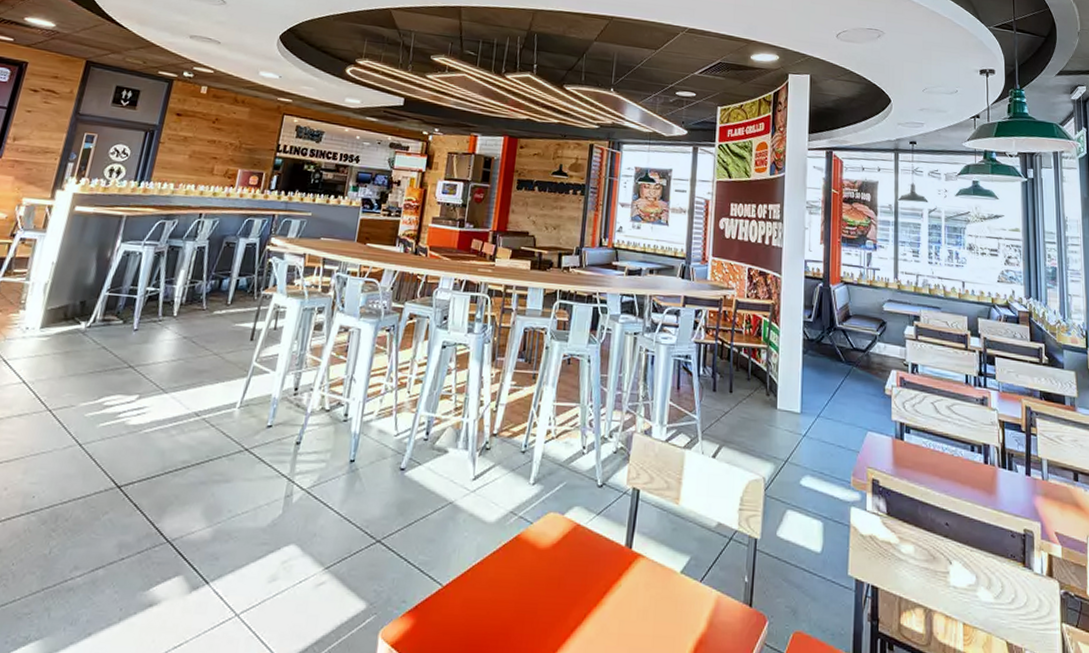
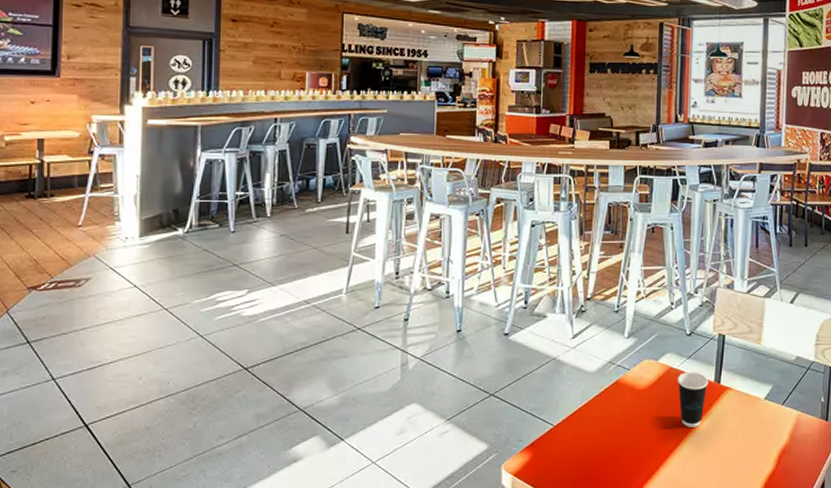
dixie cup: none [584,531,619,602] -> present [678,372,709,427]

